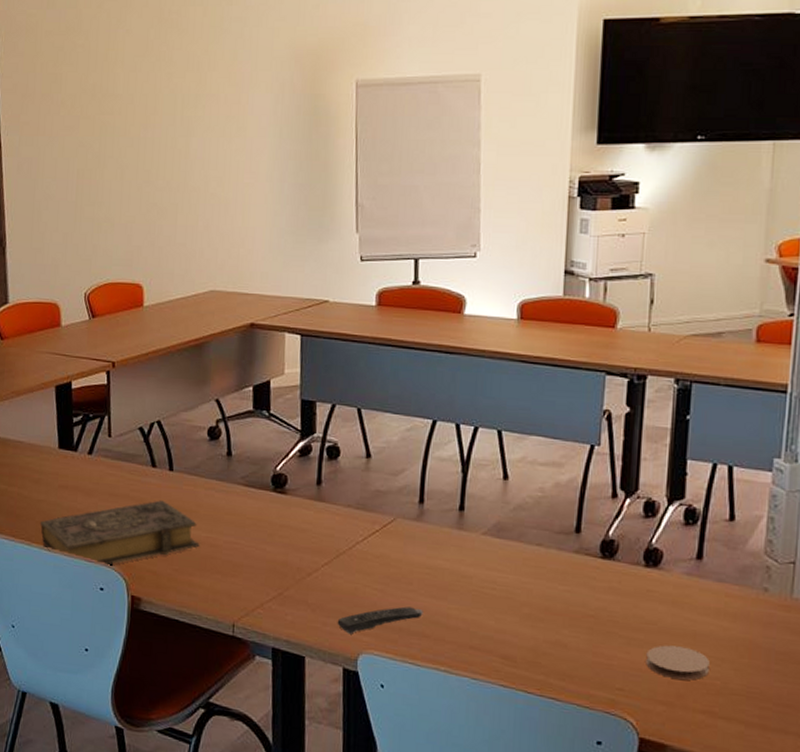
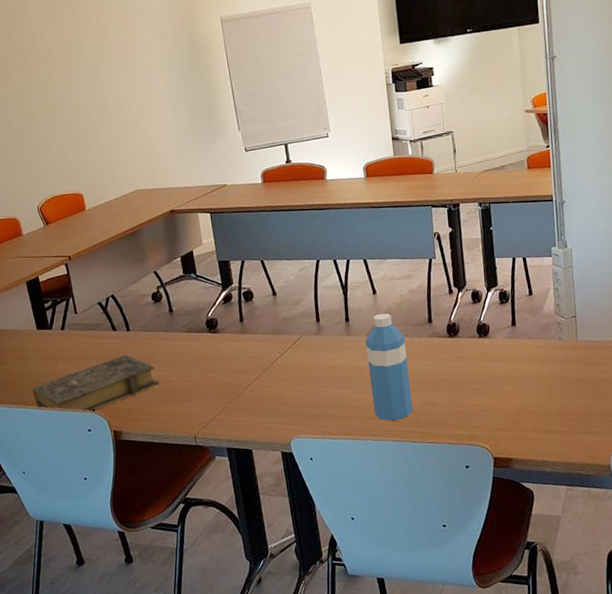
remote control: present [337,606,423,634] -> none [271,398,332,426]
water bottle: none [478,507,539,658] -> present [365,313,414,421]
coaster: present [646,645,710,680] -> none [489,388,532,412]

